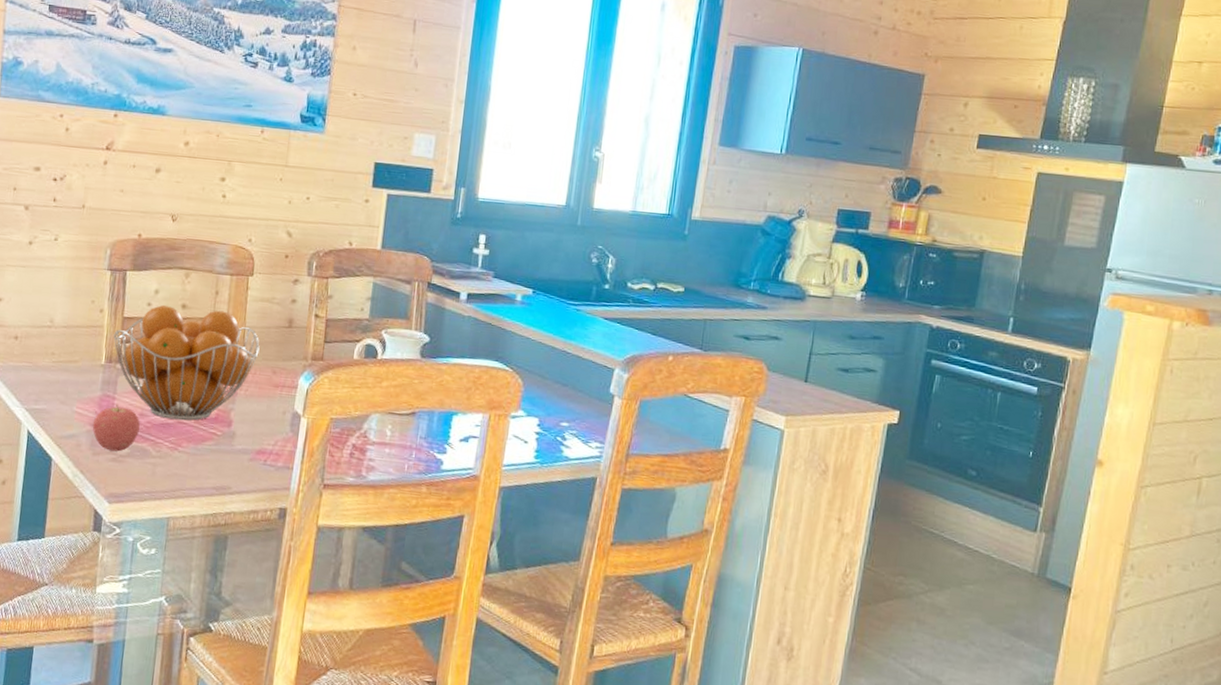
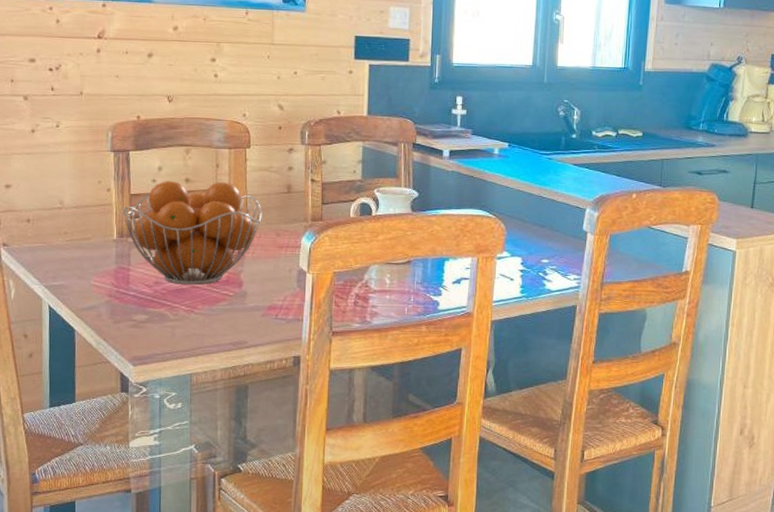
apple: present [92,404,140,452] -> none [110,275,156,318]

